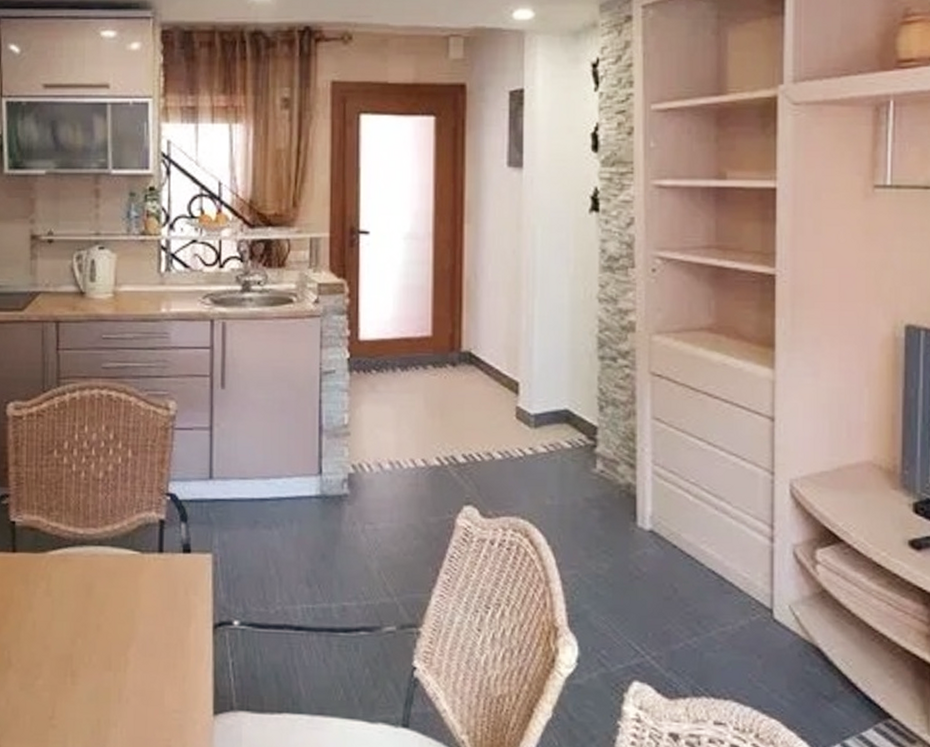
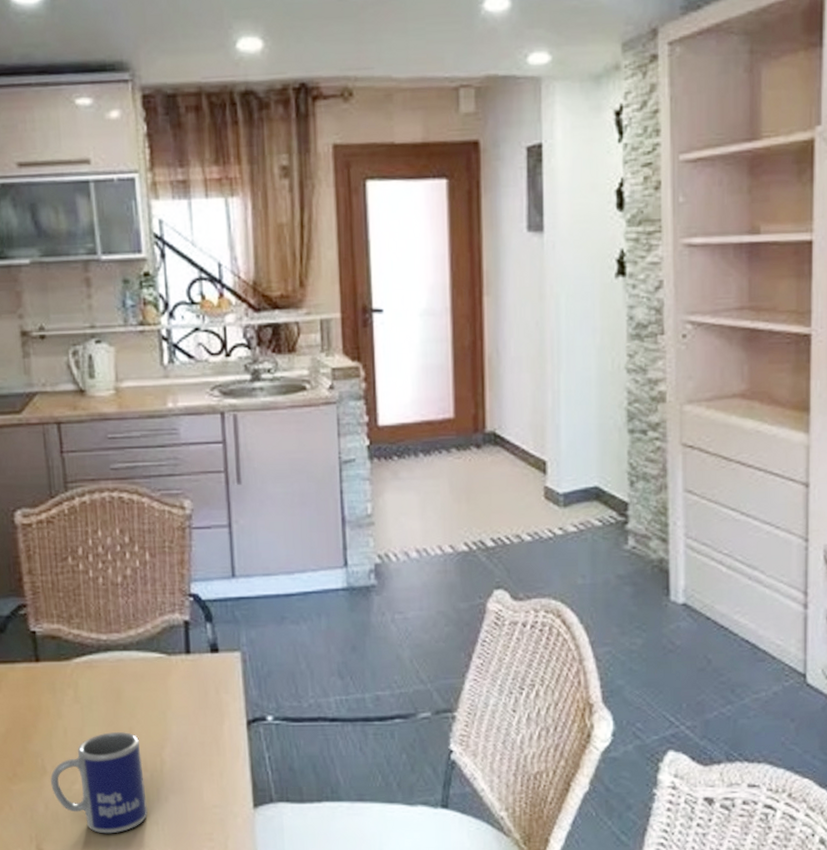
mug: none [14,628,108,734] -> present [50,732,148,834]

